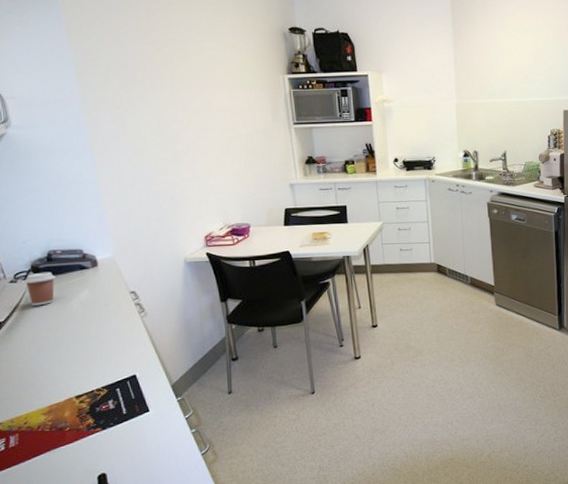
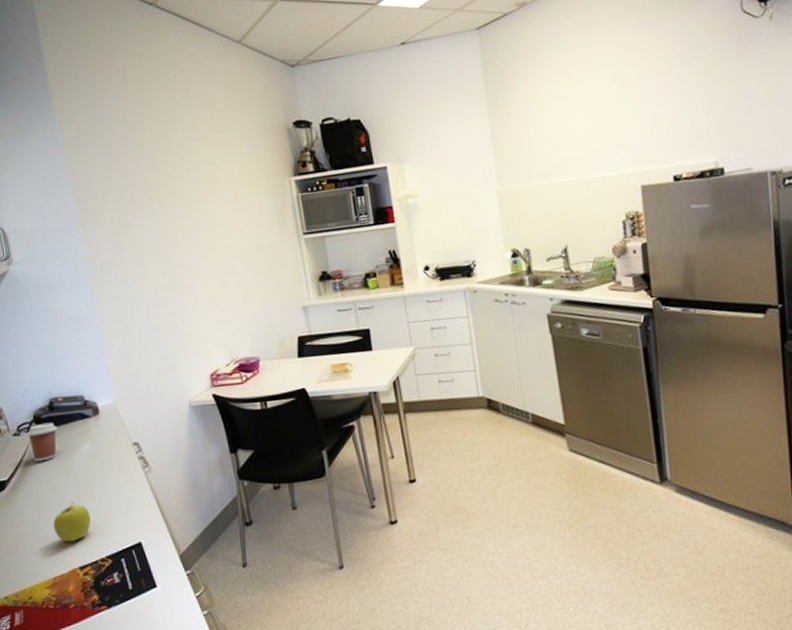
apple: none [50,341,88,375] -> present [53,502,91,542]

